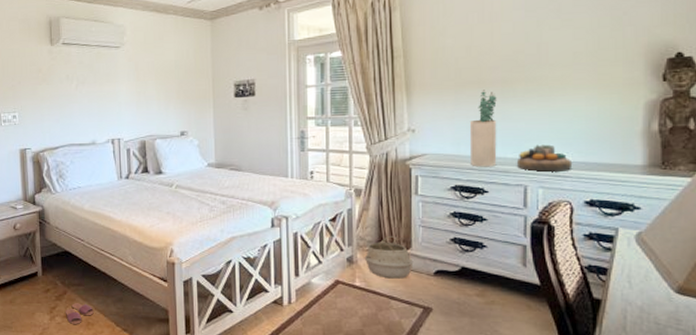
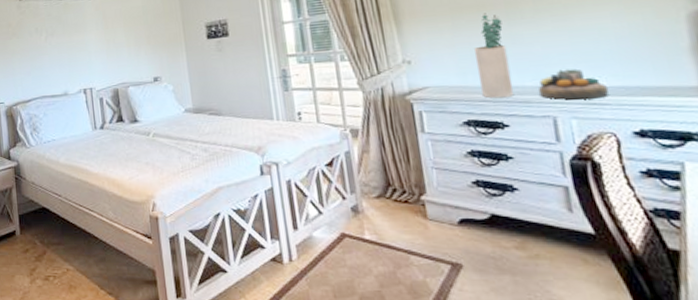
slippers: present [66,303,94,324] -> none [46,264,76,287]
woven basket: present [364,235,414,279] -> none [371,179,431,230]

